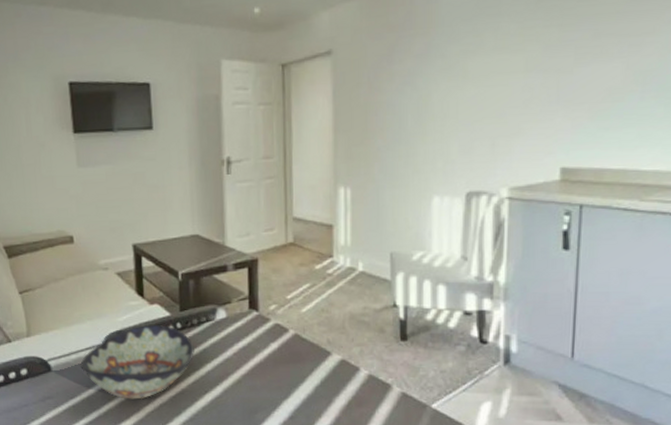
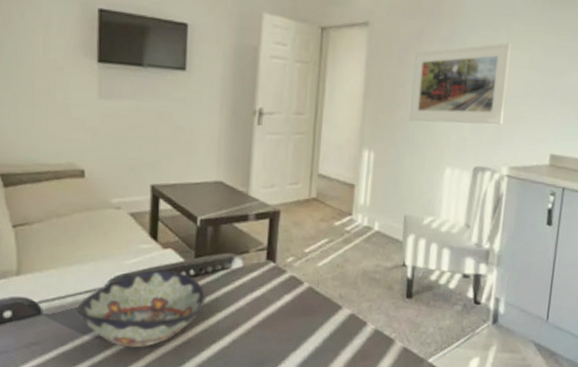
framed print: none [387,45,501,150] -> present [409,42,512,125]

